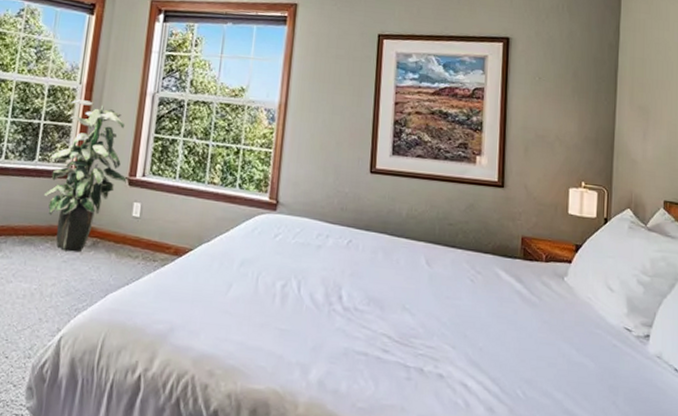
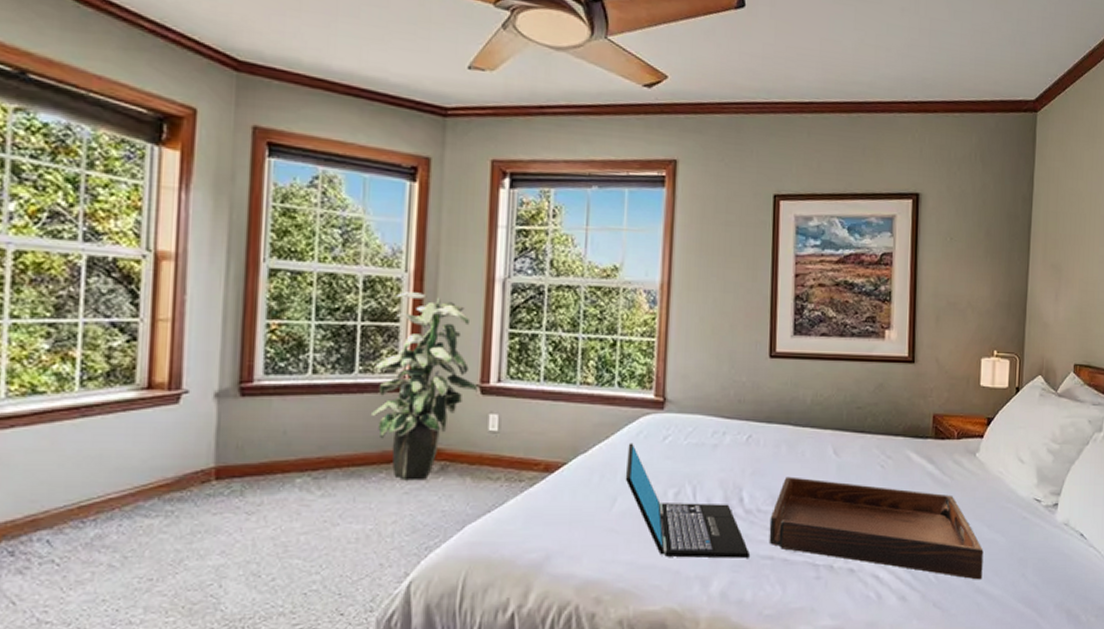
laptop: none [240,237,346,352] -> present [625,443,749,558]
serving tray: none [364,281,572,402] -> present [769,476,984,580]

